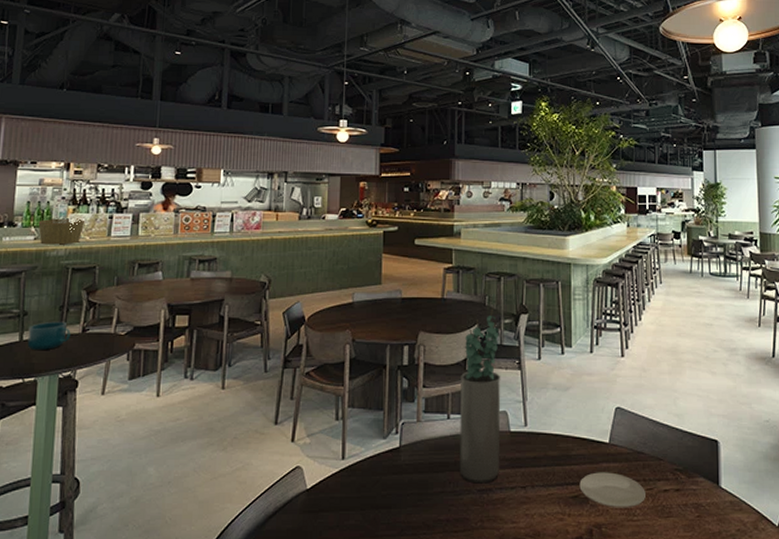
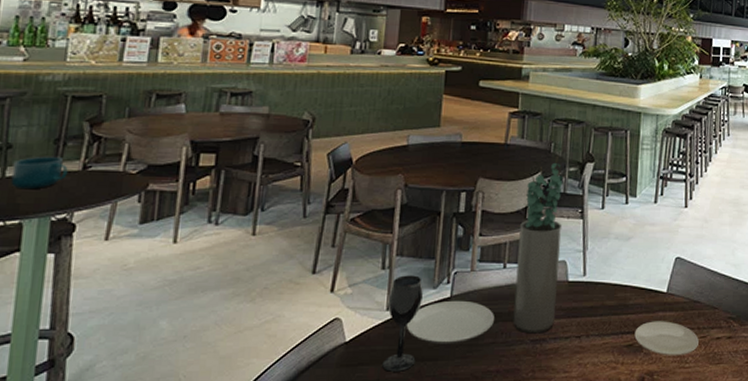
basket: present [38,219,85,245] -> none [29,38,91,69]
wine glass: none [341,426,374,519] -> present [382,275,423,372]
plate: none [360,450,441,493] -> present [406,300,494,344]

